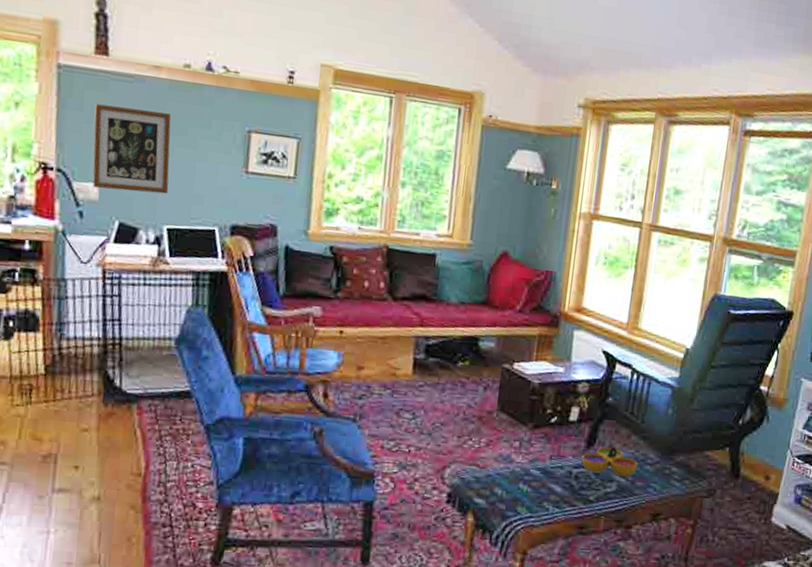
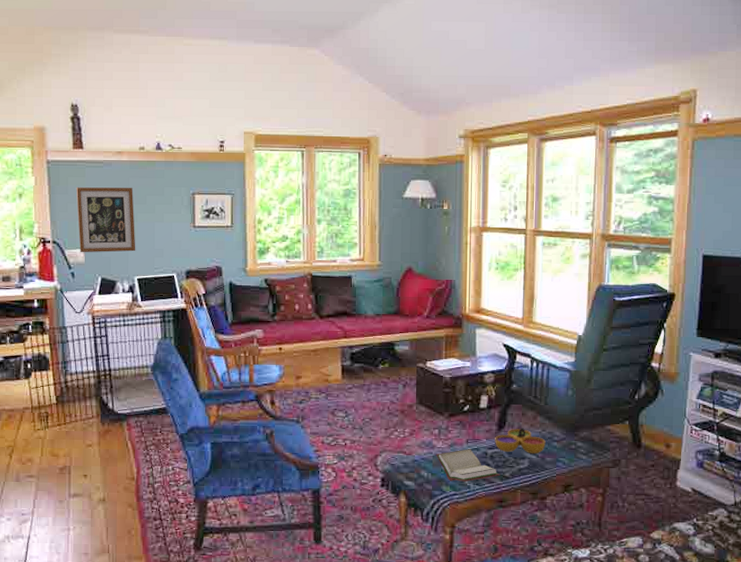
book: none [513,466,585,503] -> present [436,449,501,482]

